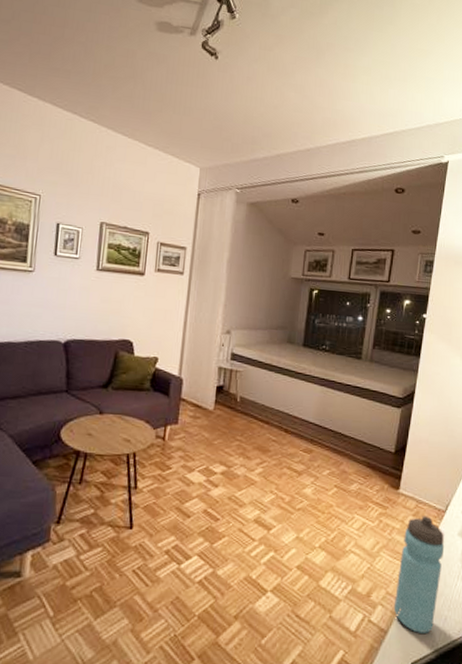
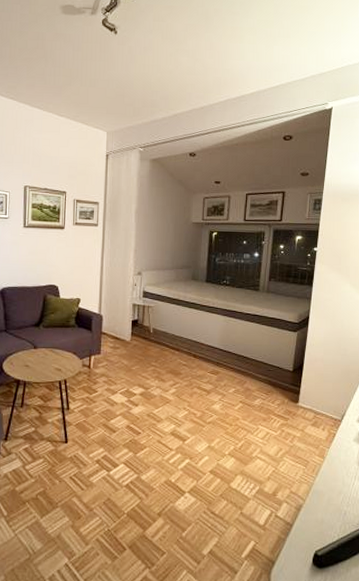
water bottle: present [393,516,445,633] -> none [297,425,342,526]

